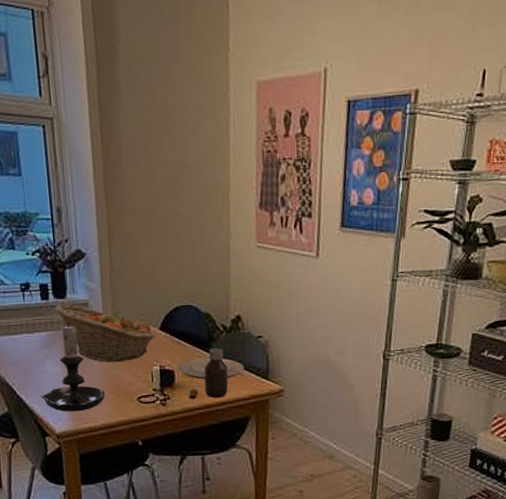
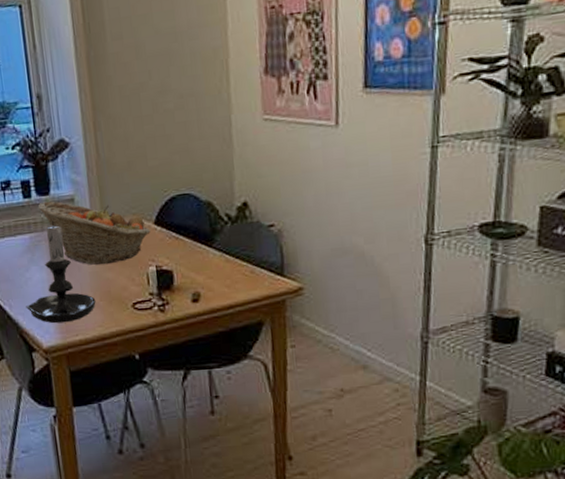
plate: present [178,357,245,379] -> none [176,253,255,280]
bottle: present [204,348,228,398] -> none [207,241,236,301]

